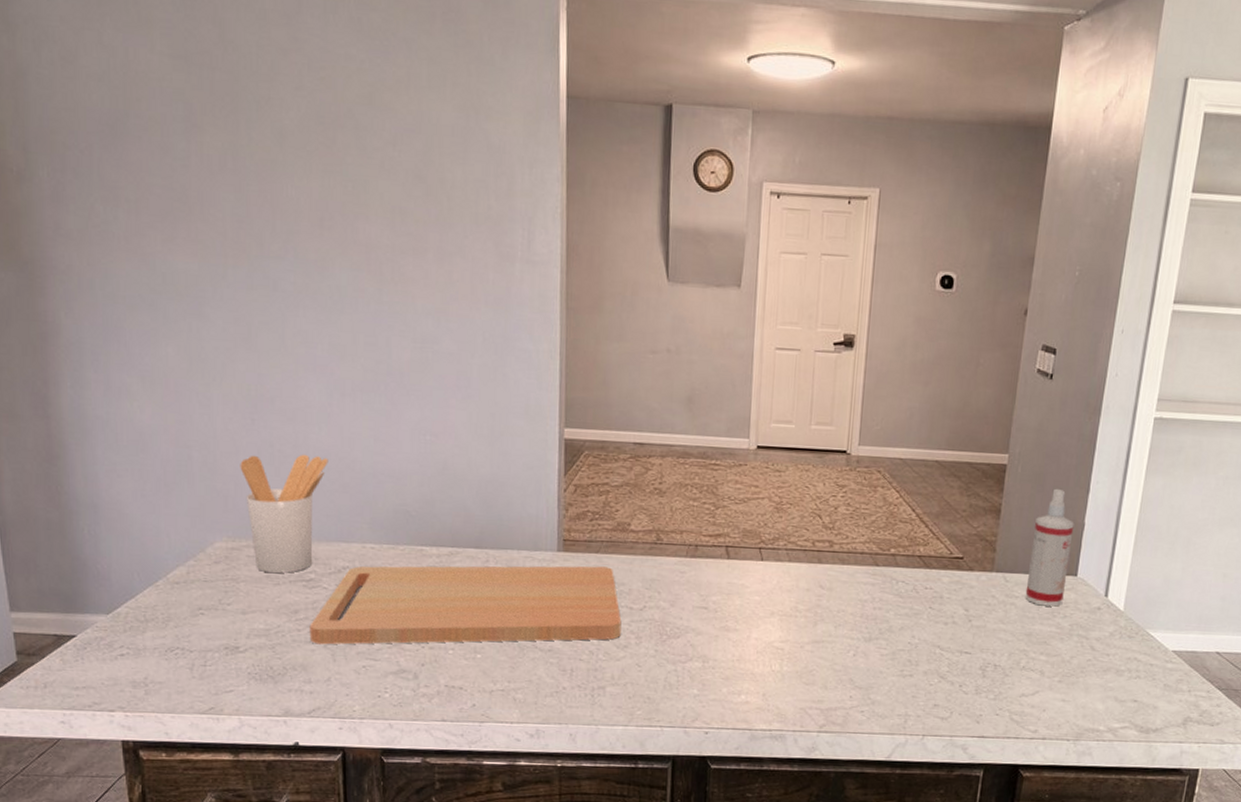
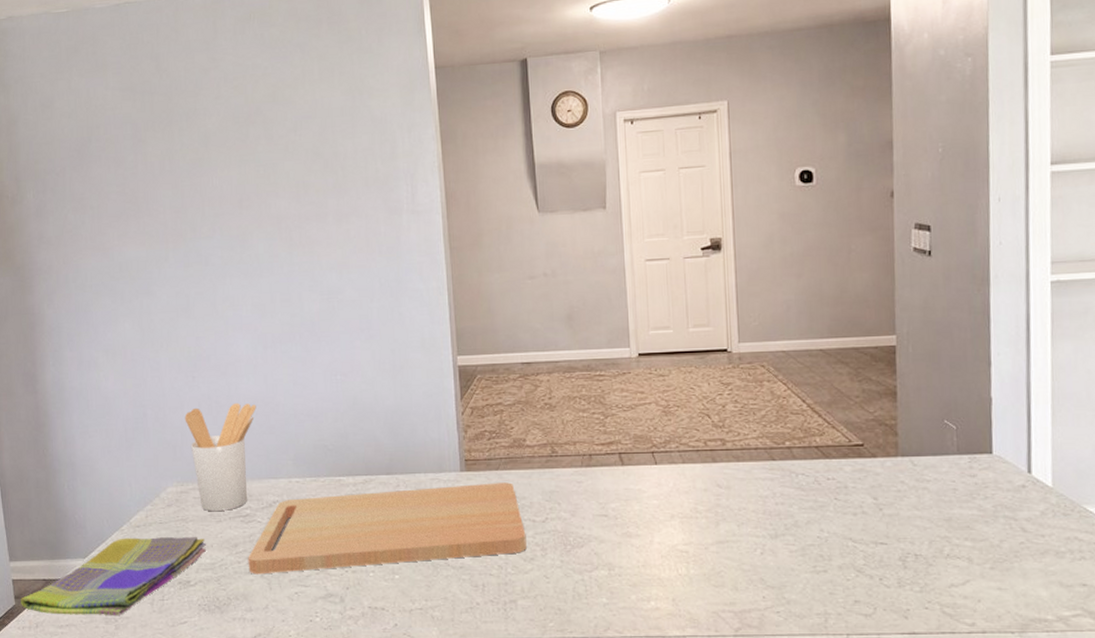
dish towel: none [24,594,261,680] -> present [21,536,207,615]
spray bottle: present [1025,488,1074,607] -> none [936,364,981,488]

